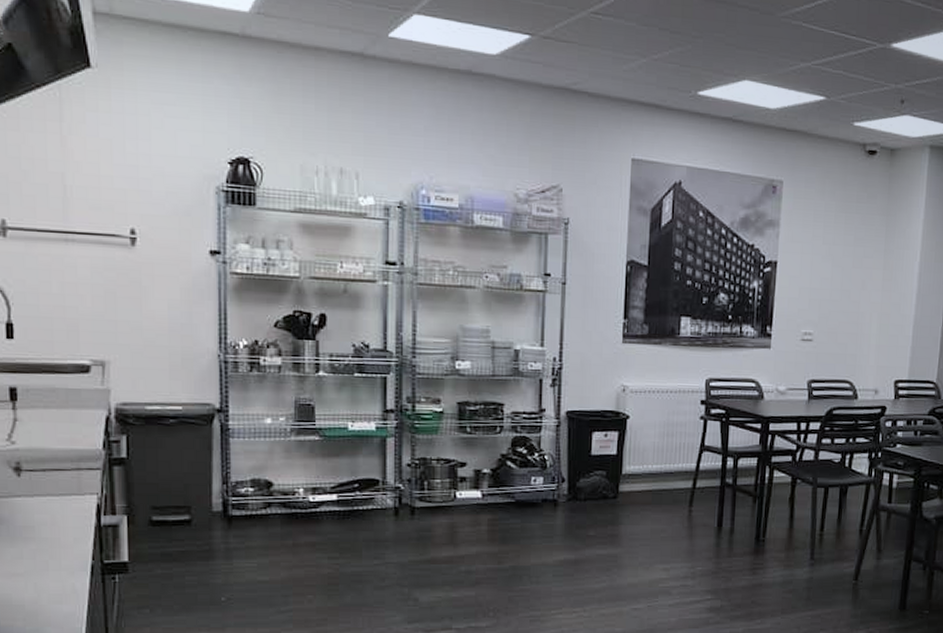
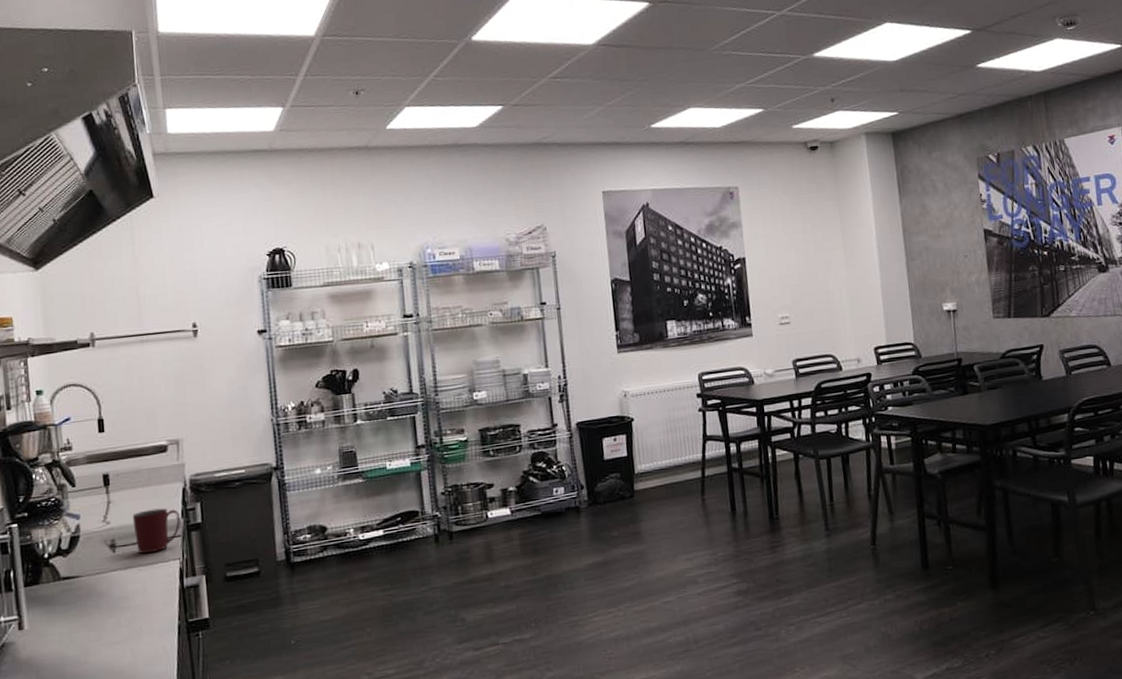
mug: none [43,434,101,482] -> present [132,508,180,554]

